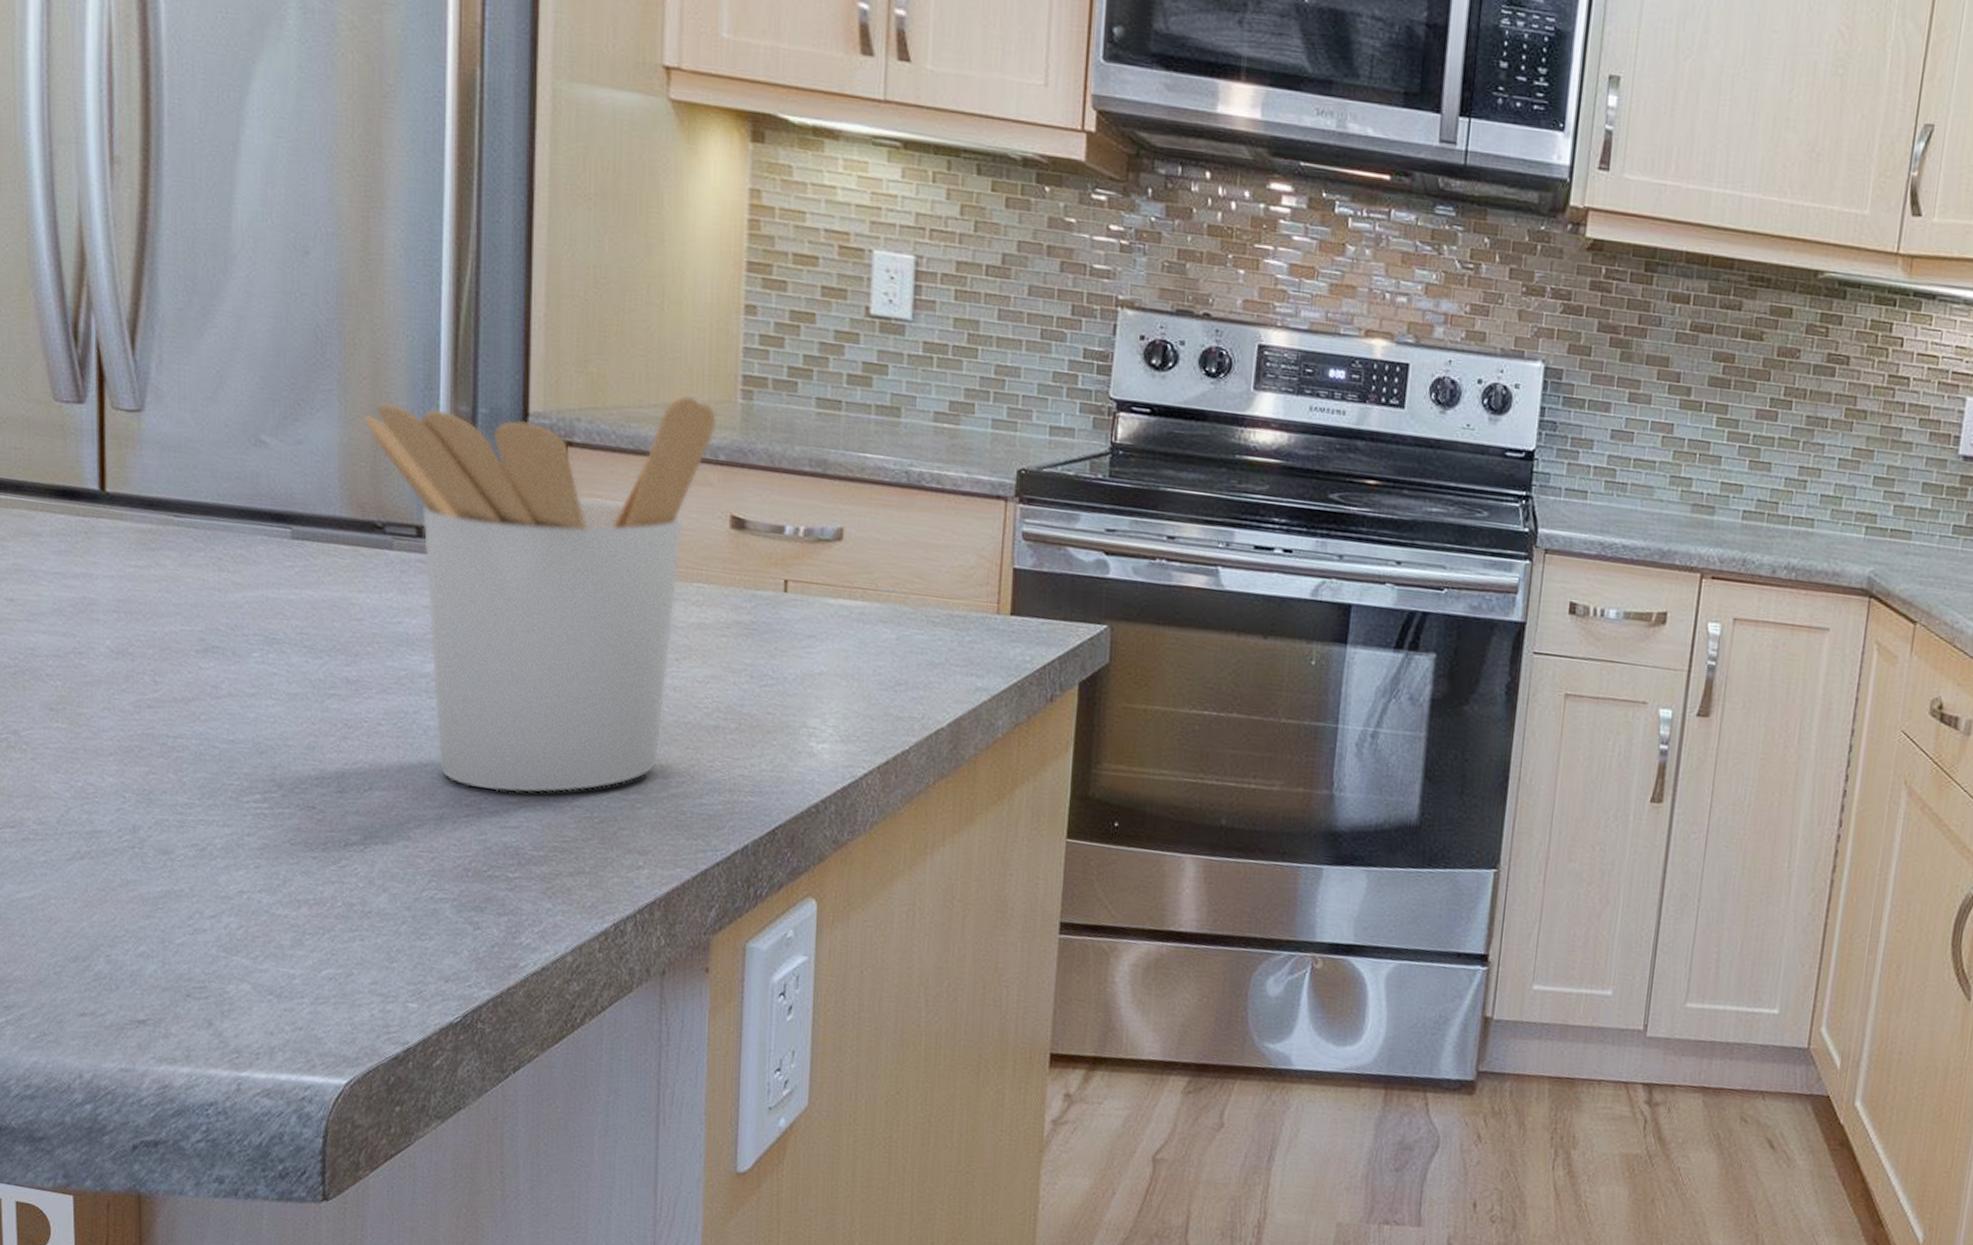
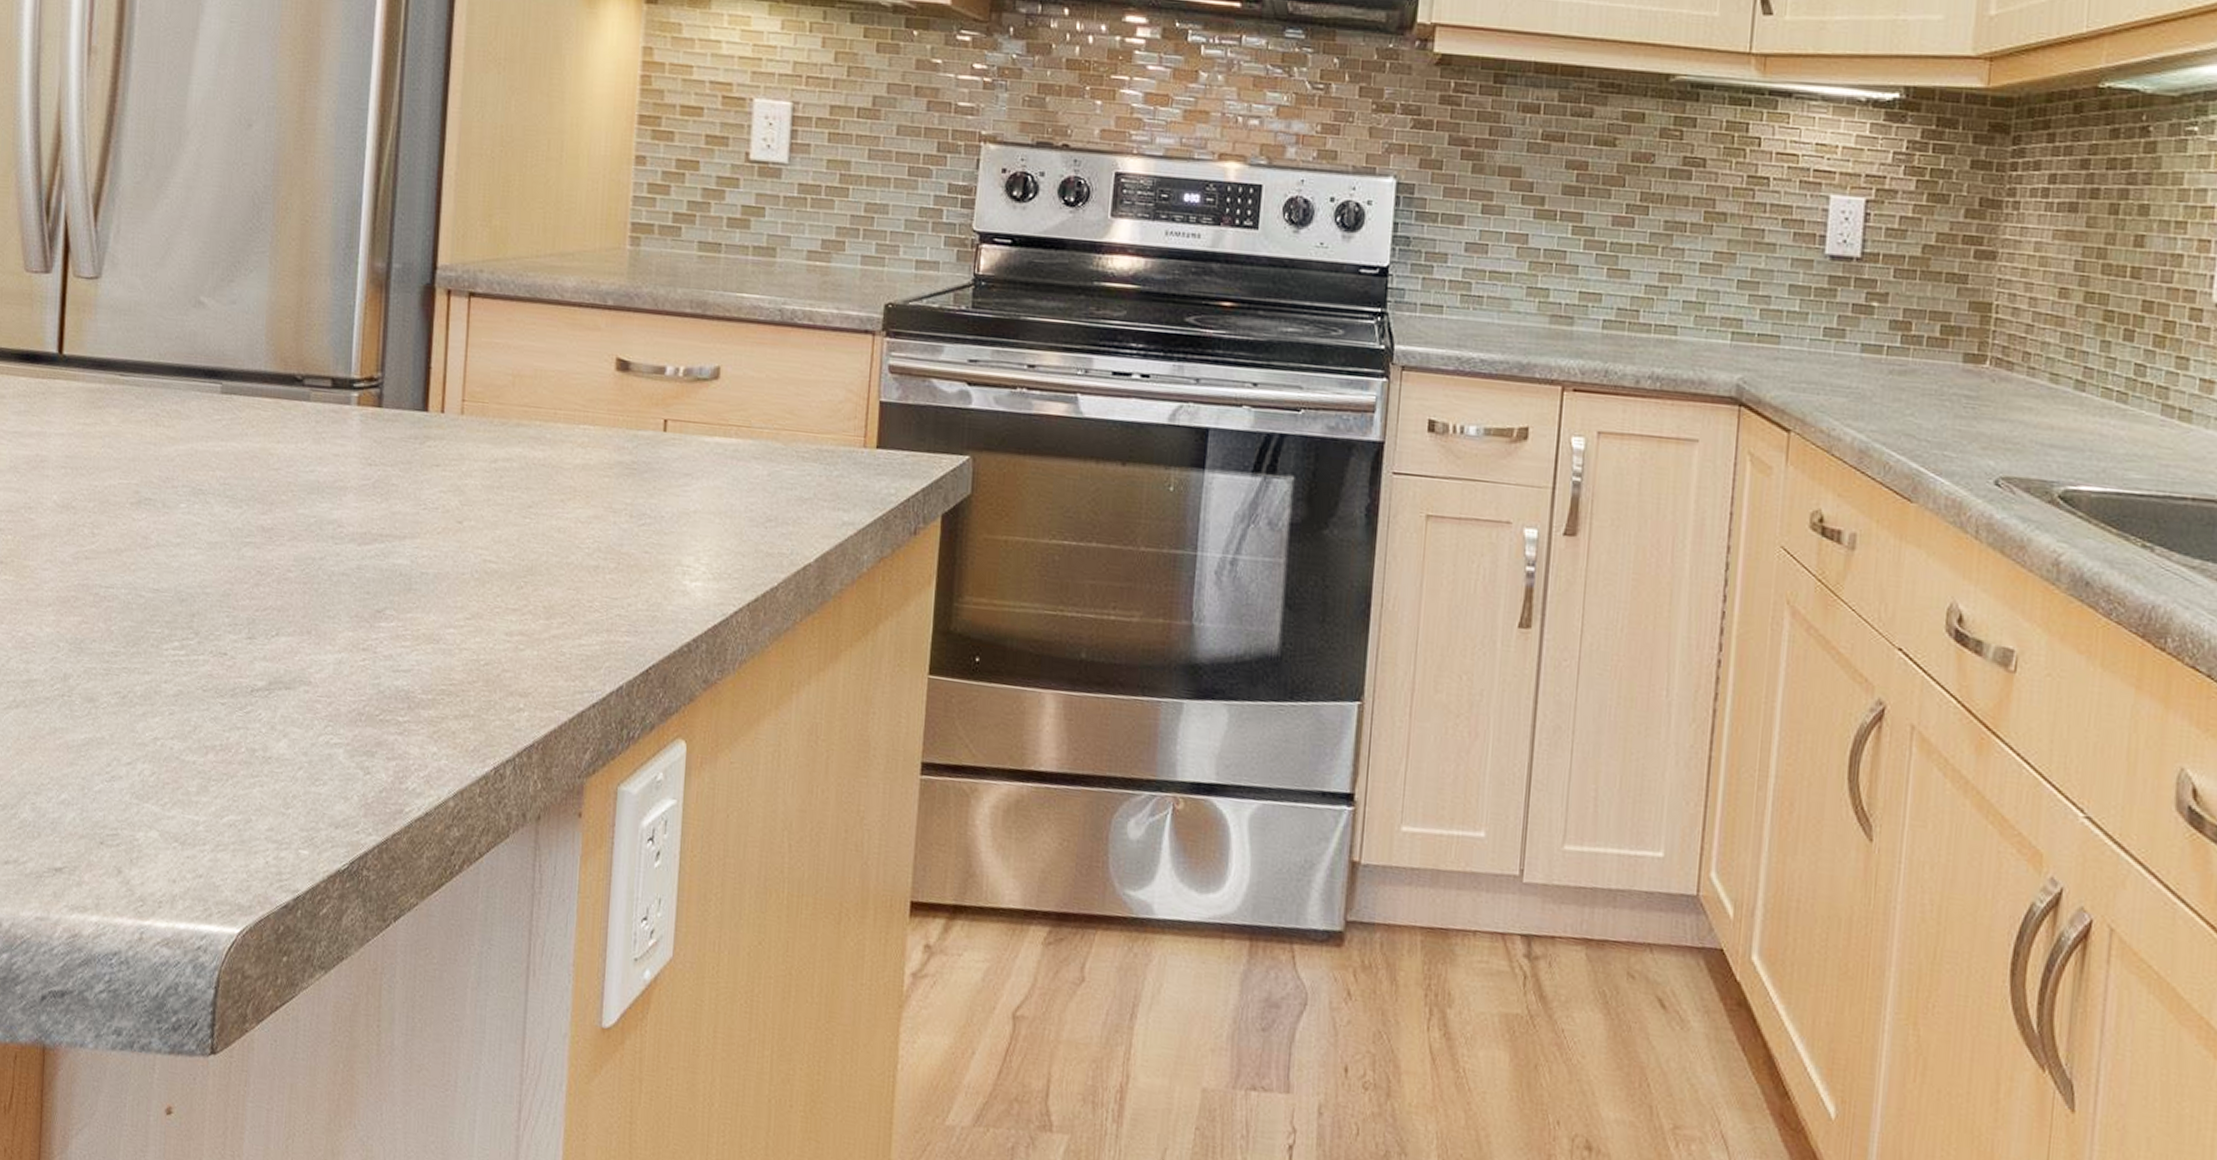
utensil holder: present [365,395,716,793] -> none [292,244,606,636]

